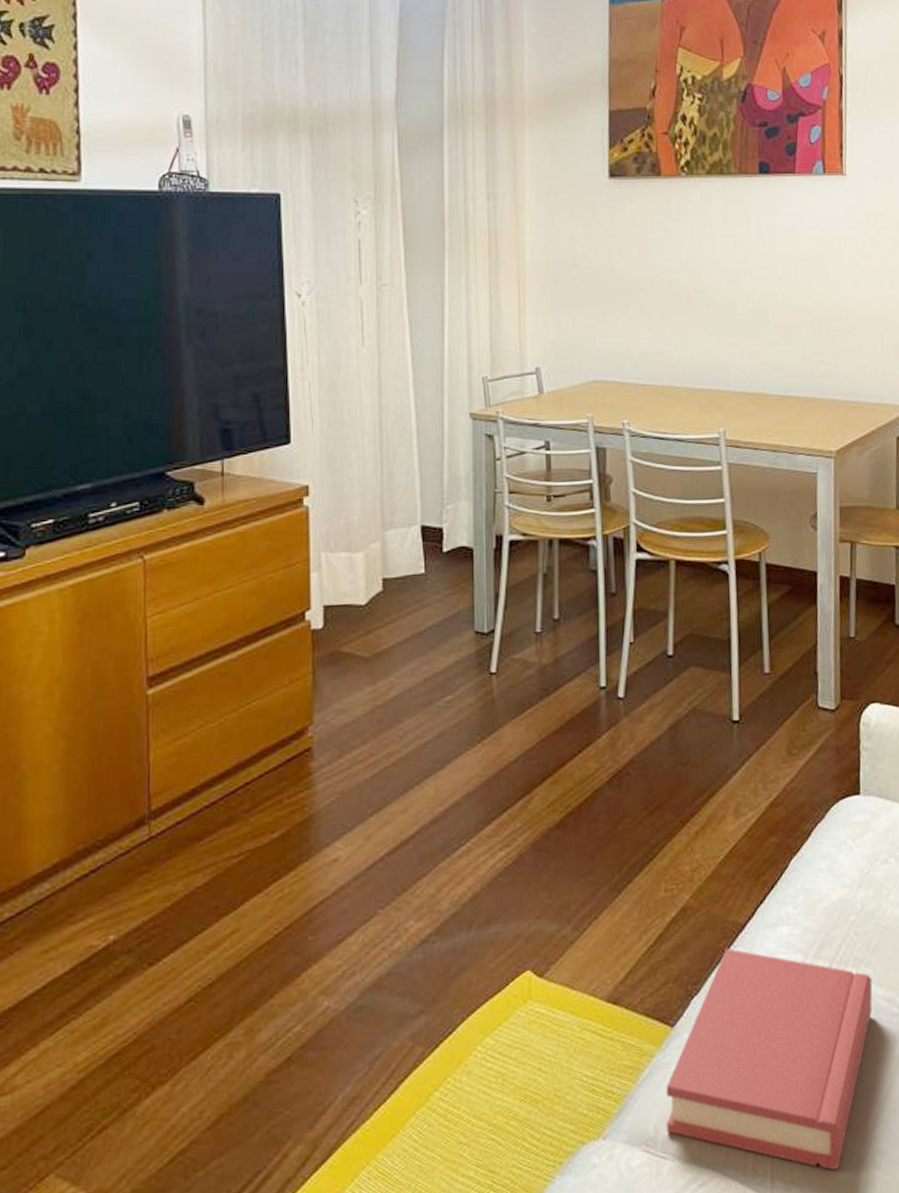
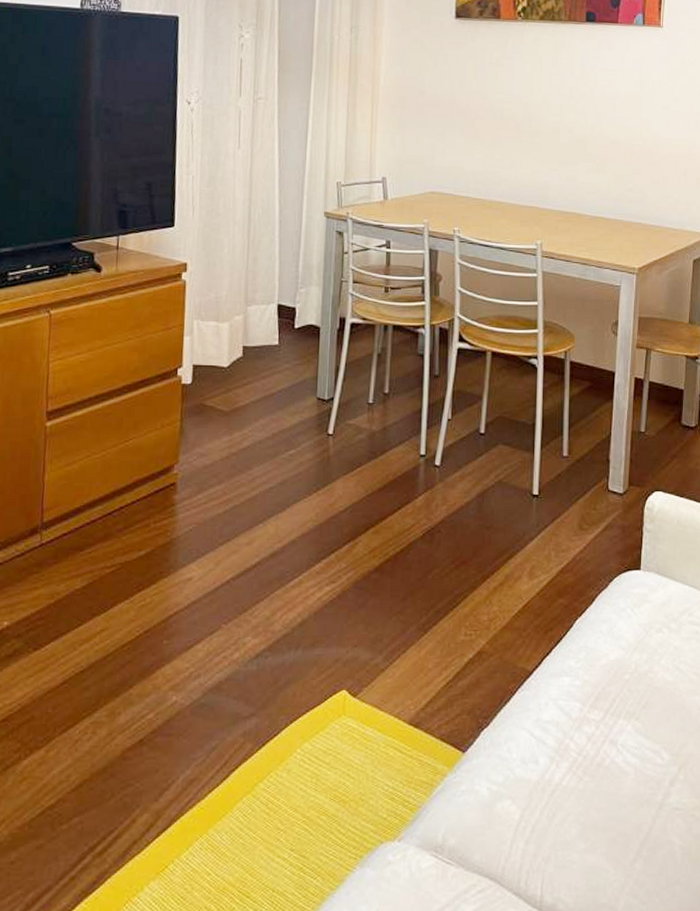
hardback book: present [666,948,873,1171] -> none [453,690,641,894]

